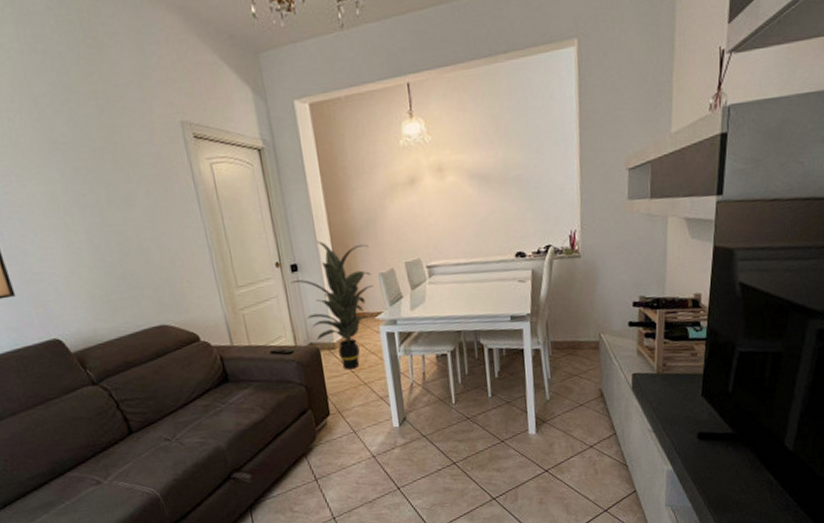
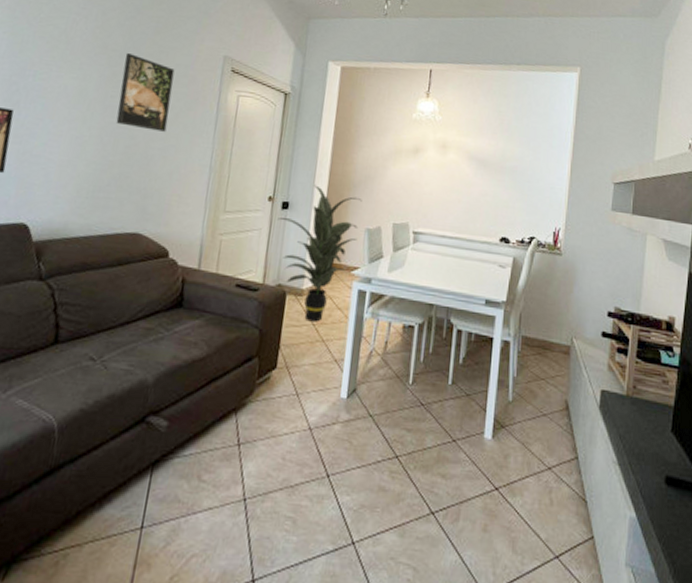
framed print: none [77,142,152,223] -> present [115,53,175,132]

